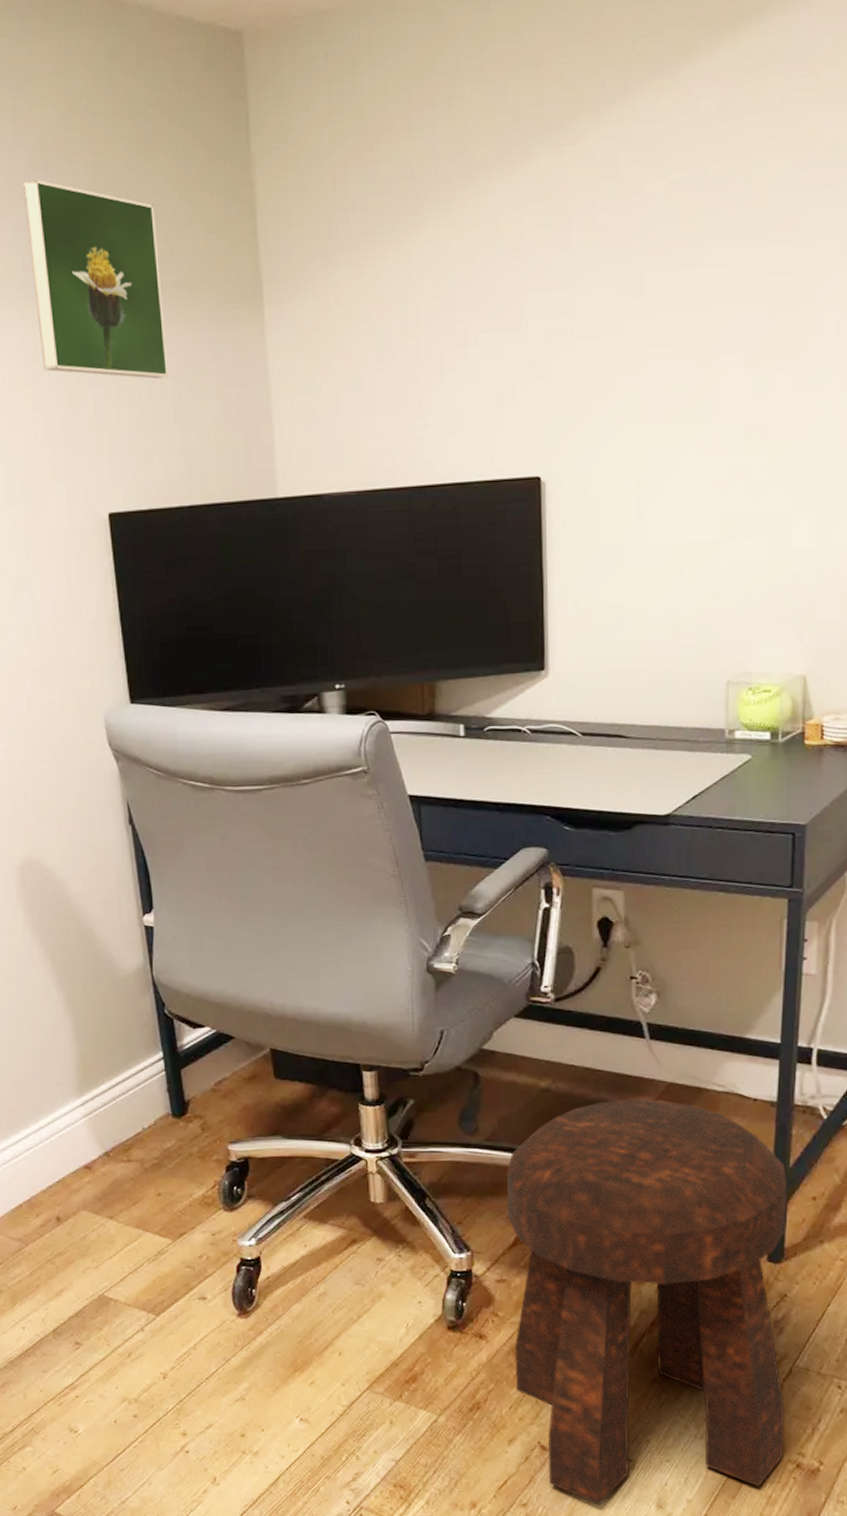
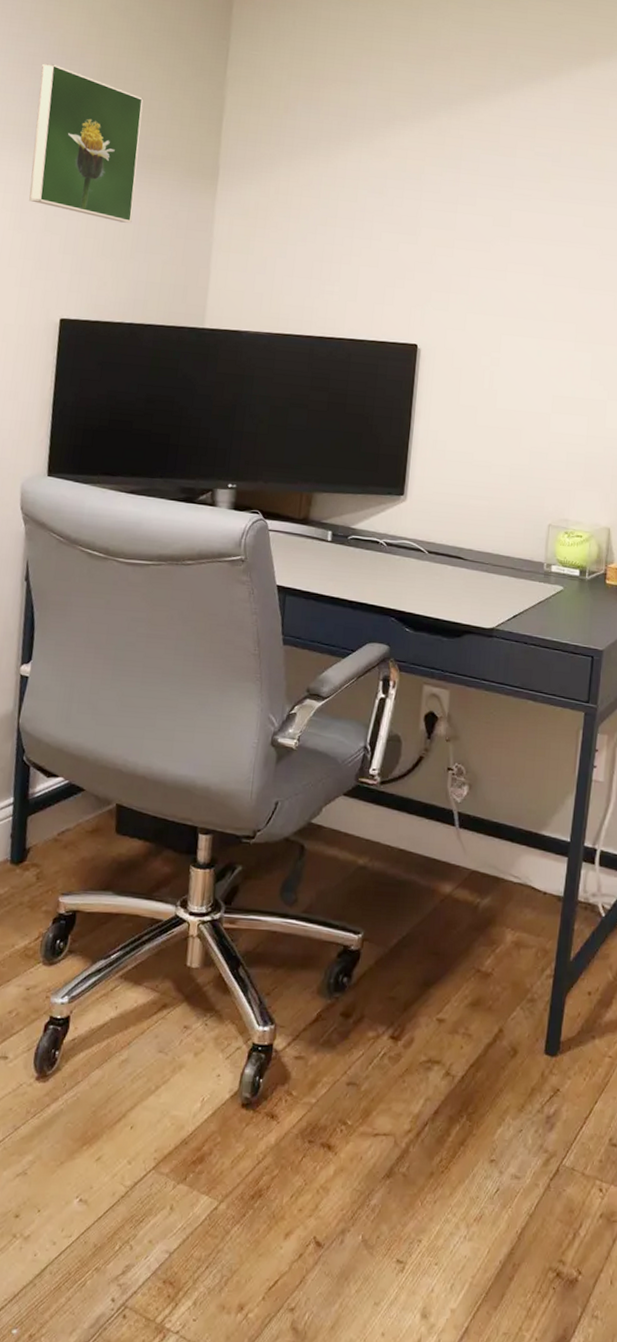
stool: present [507,1099,786,1506] -> none [300,883,567,1313]

